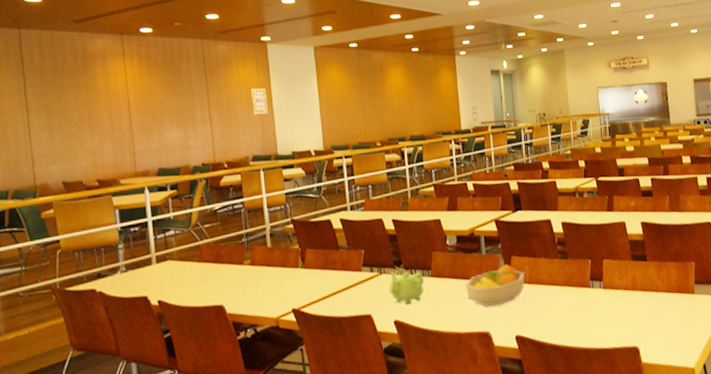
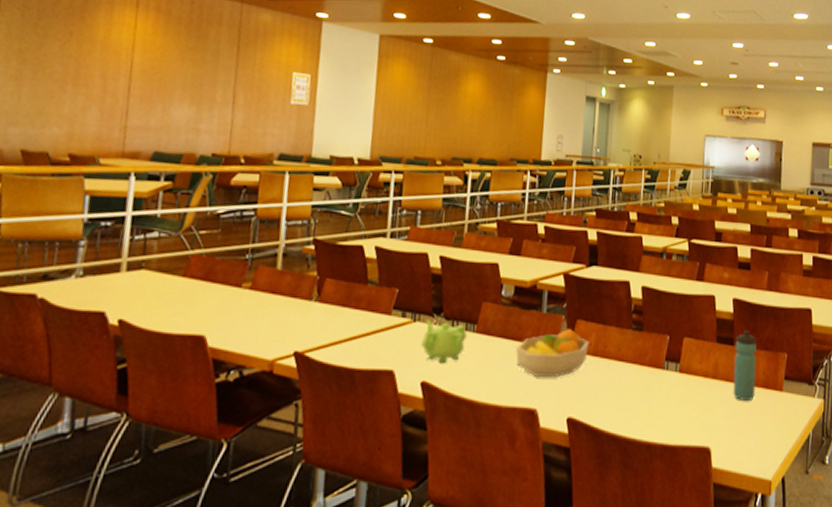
water bottle: none [648,247,671,306] -> present [733,330,757,400]

